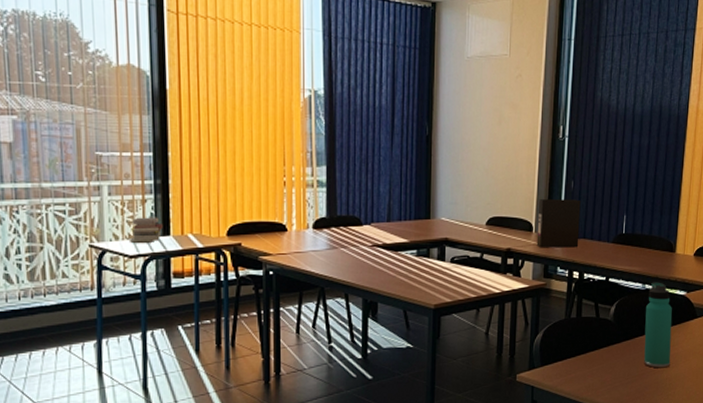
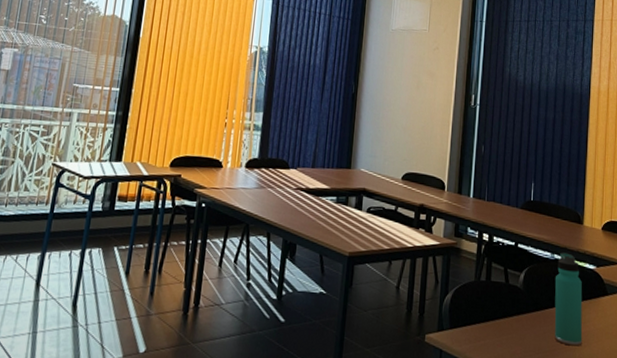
books: present [128,217,163,243] -> none [86,142,117,167]
binder: present [536,199,581,248] -> none [448,160,491,210]

